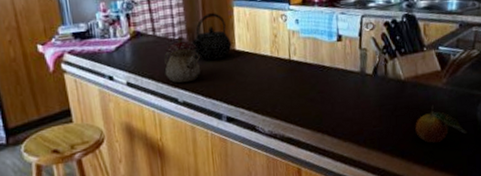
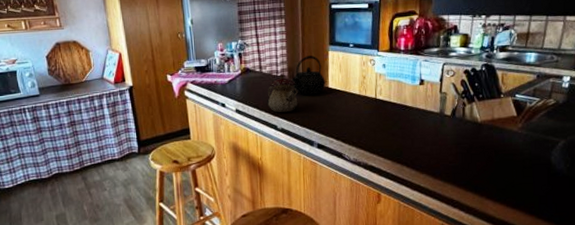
fruit: present [415,105,467,143] -> none [489,147,541,181]

